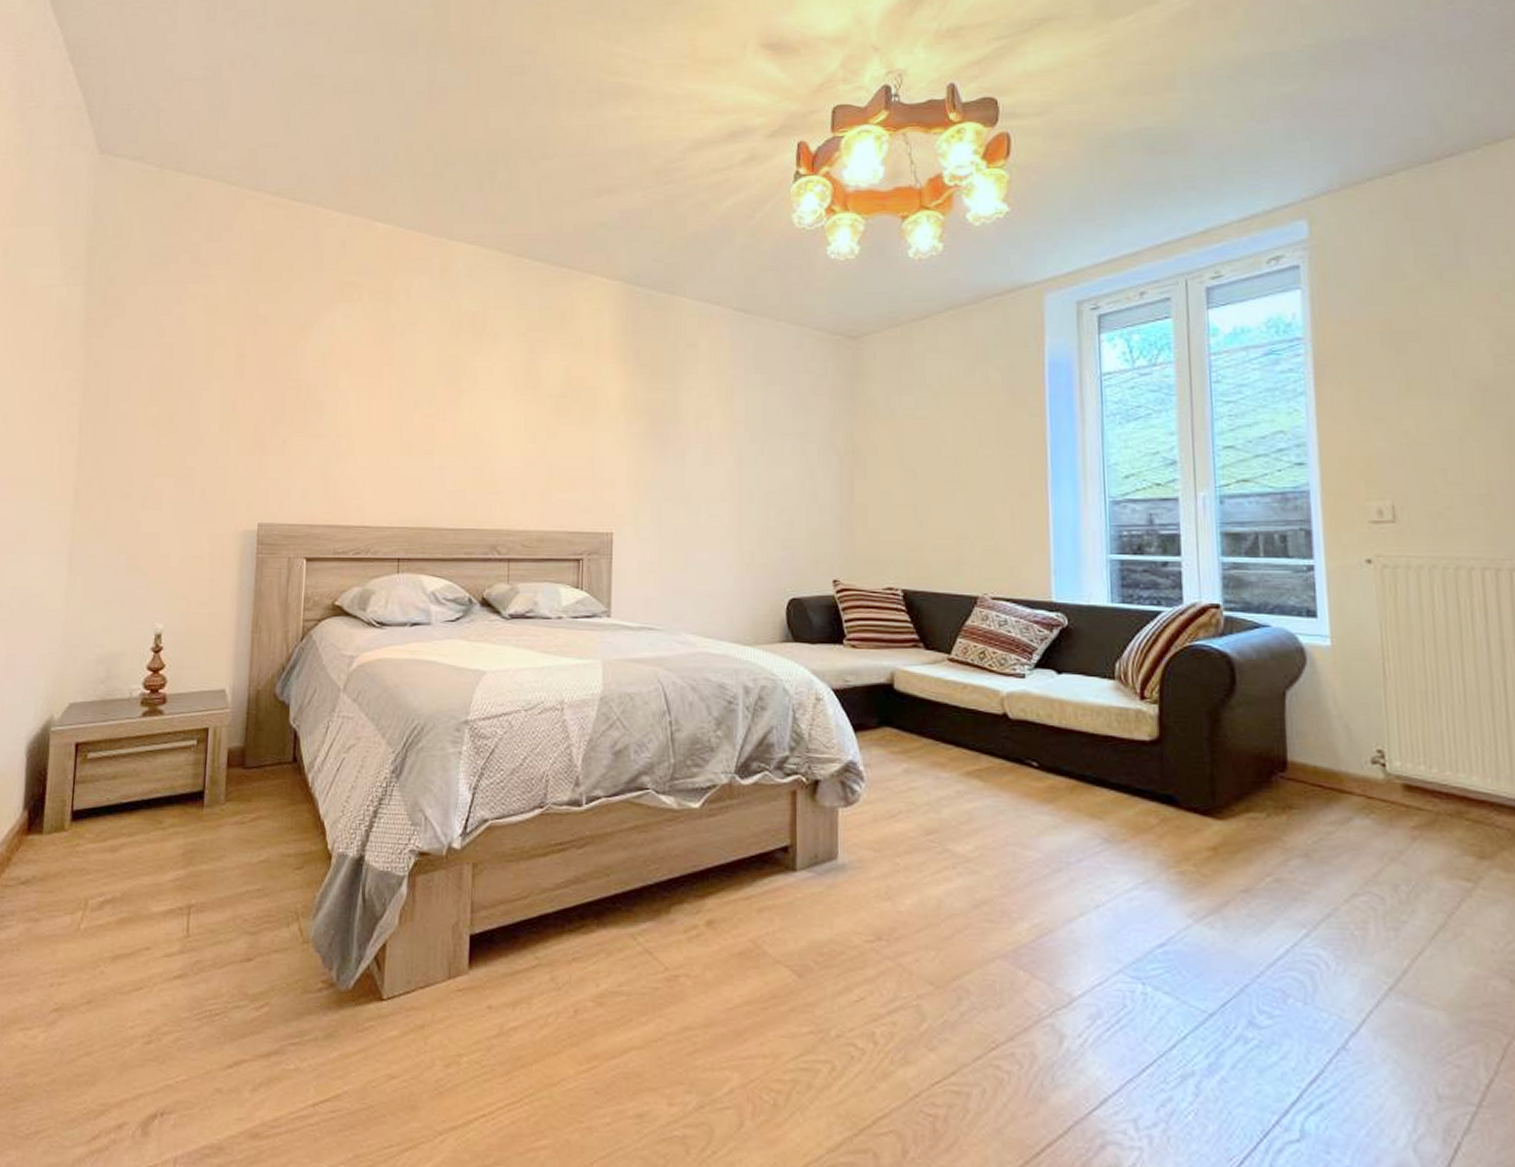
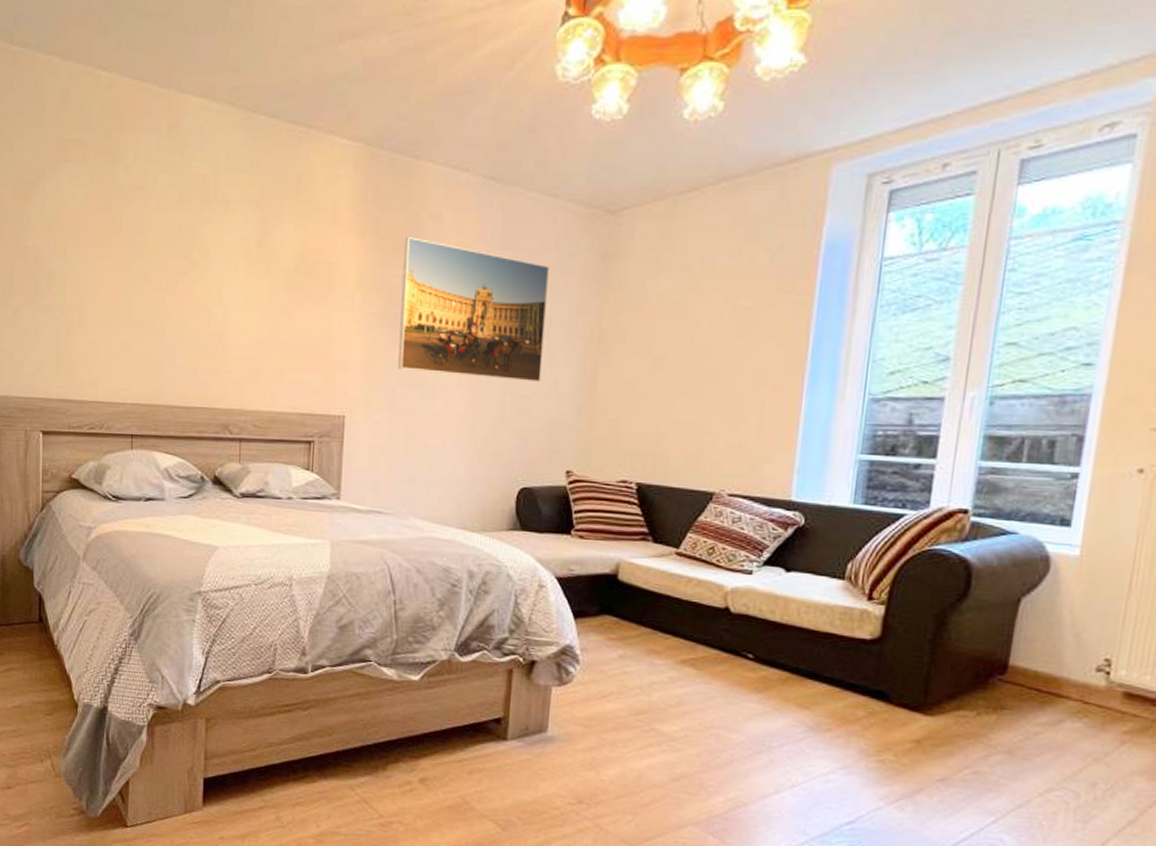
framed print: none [663,363,802,495] -> present [398,237,550,383]

